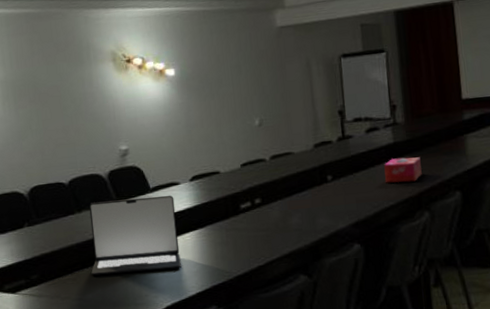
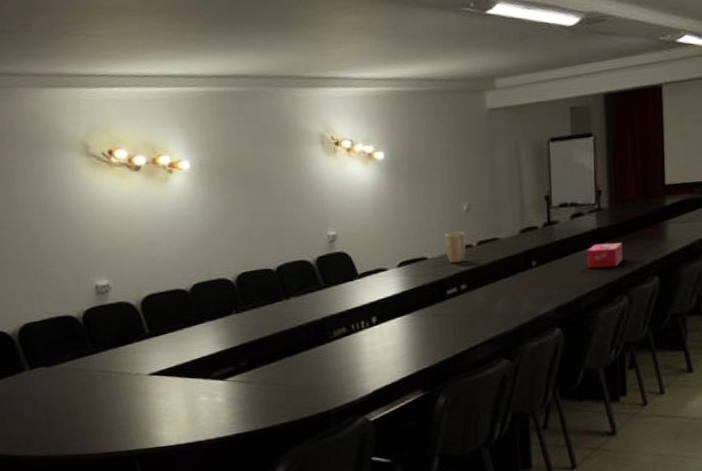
laptop: present [89,195,181,276] -> none [297,281,388,362]
plant pot: none [237,146,259,177] -> present [445,231,466,263]

